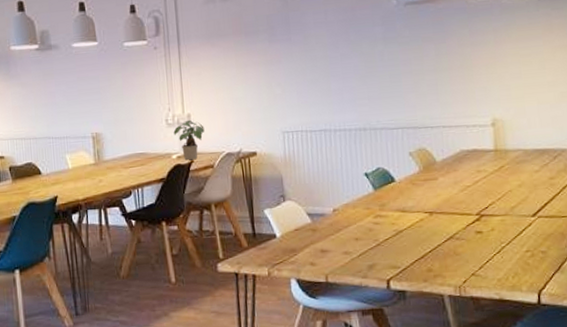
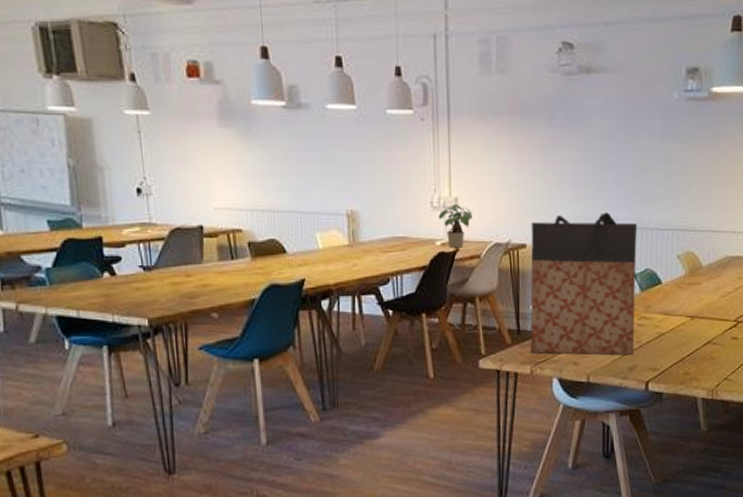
bag: none [260,116,372,256] -> present [530,212,638,355]

